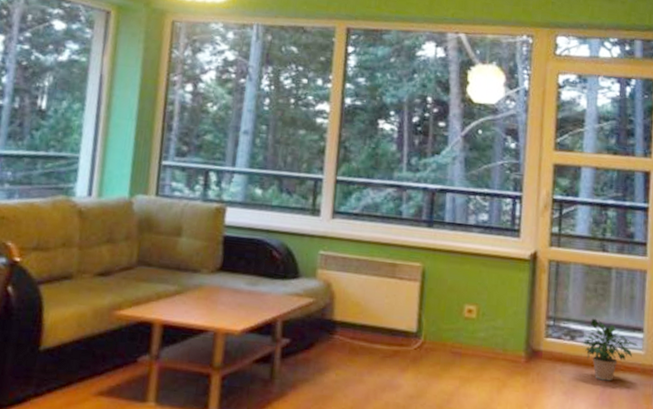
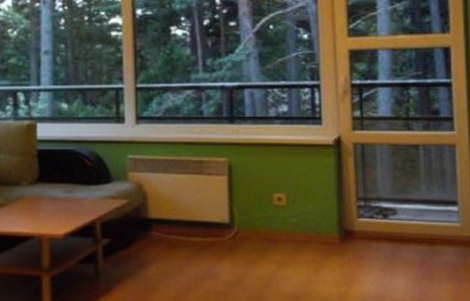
potted plant: present [581,318,639,381] -> none [394,195,454,255]

